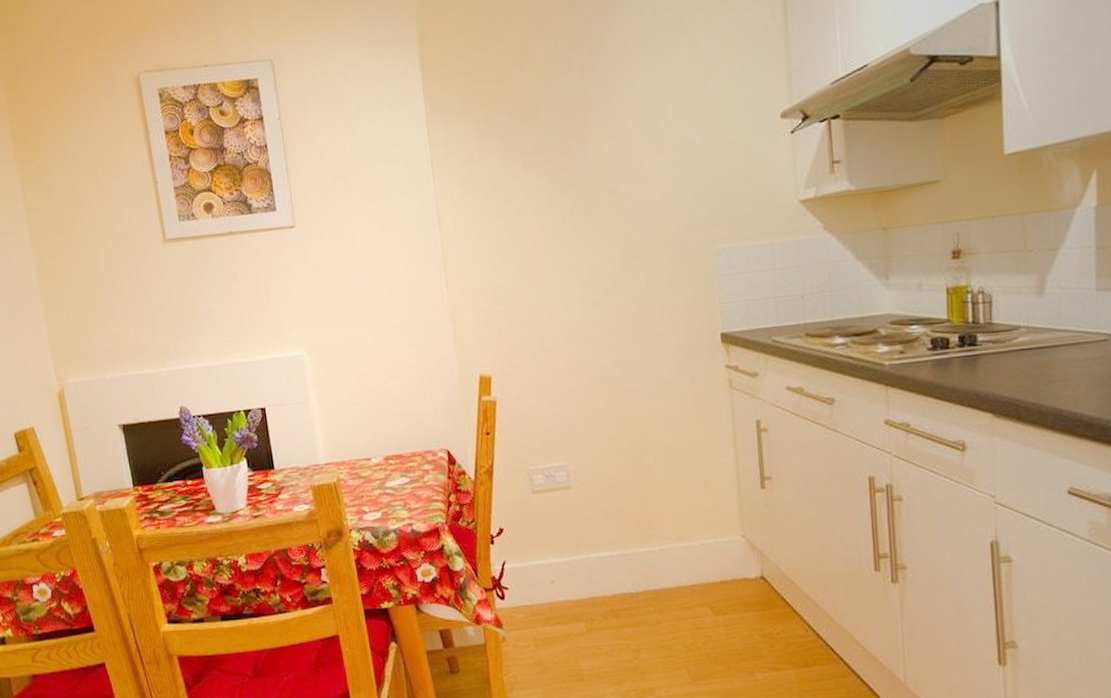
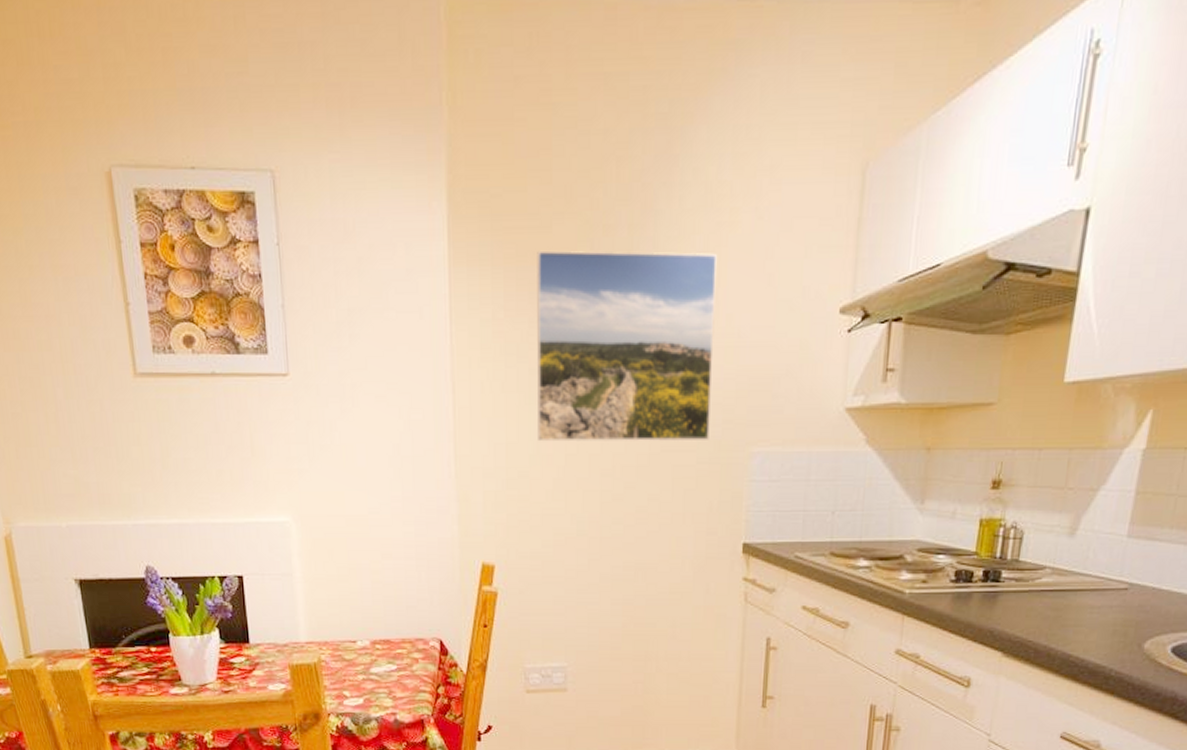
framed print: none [502,80,676,261] -> present [537,250,717,442]

